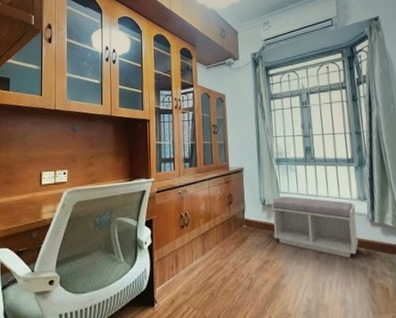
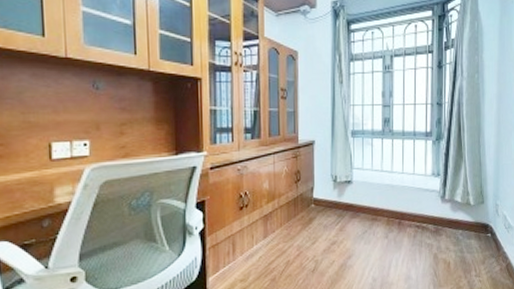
bench: present [271,196,358,258] -> none [343,172,428,235]

